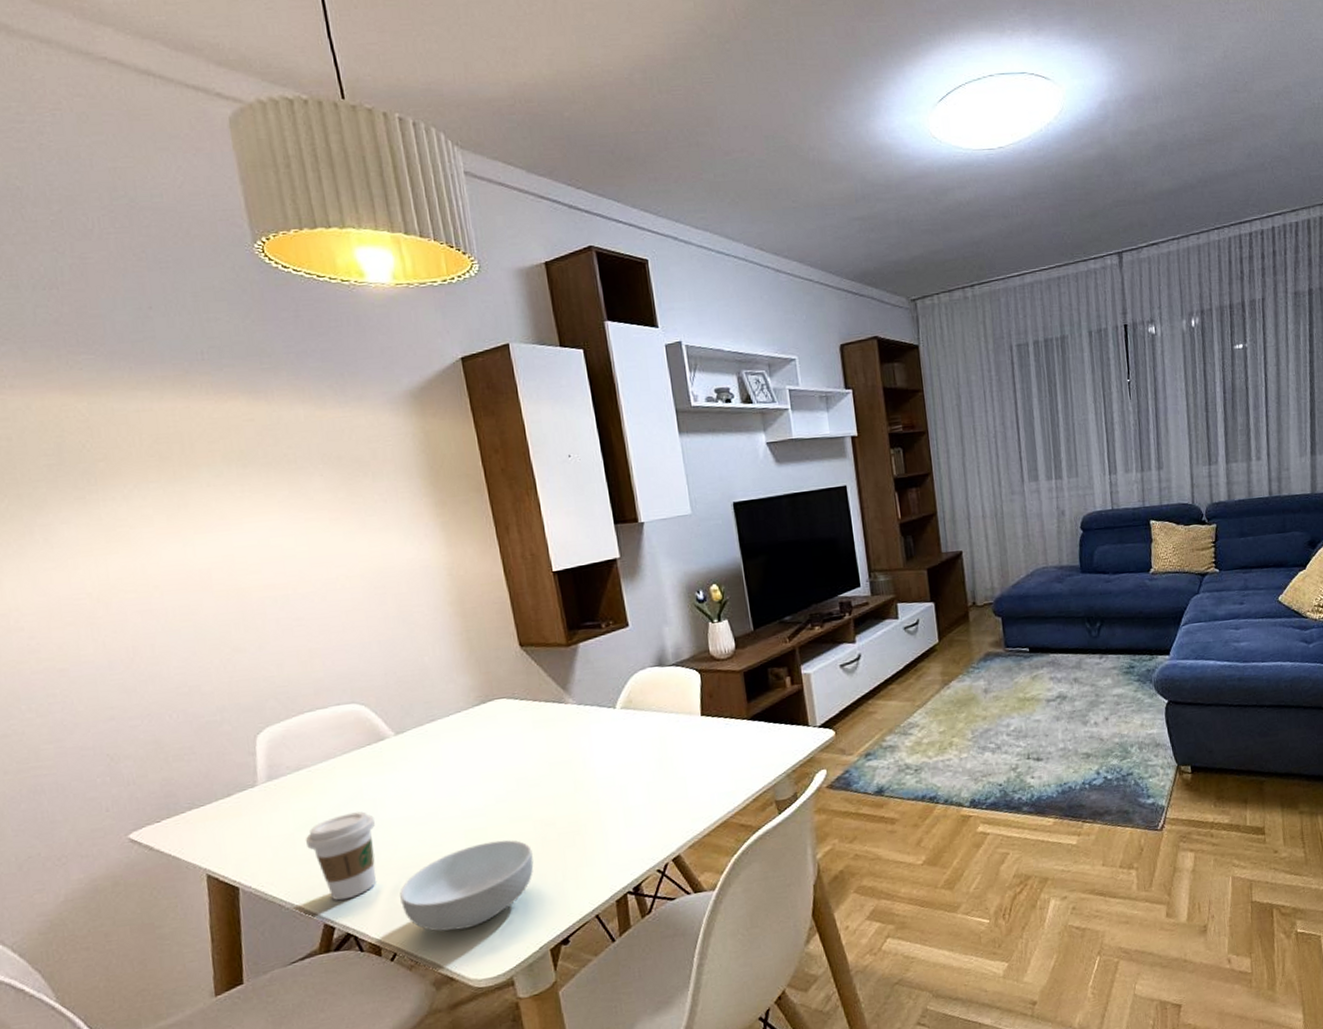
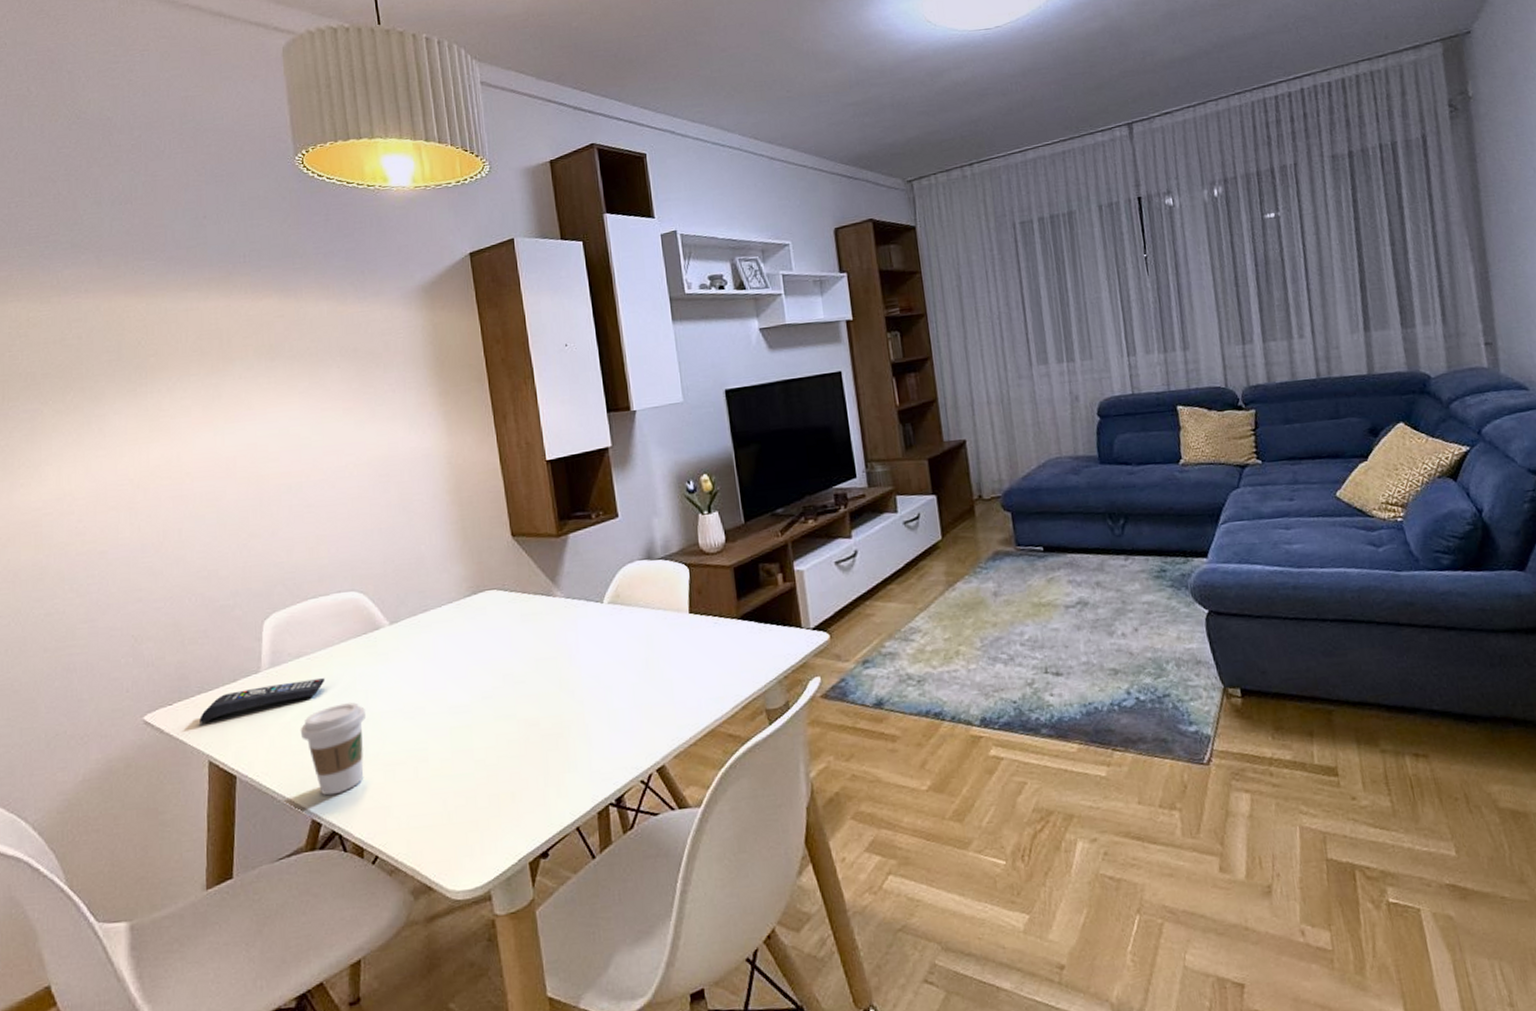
remote control: none [192,789,329,838] -> present [199,678,326,723]
cereal bowl: present [400,840,534,932] -> none [385,739,516,835]

